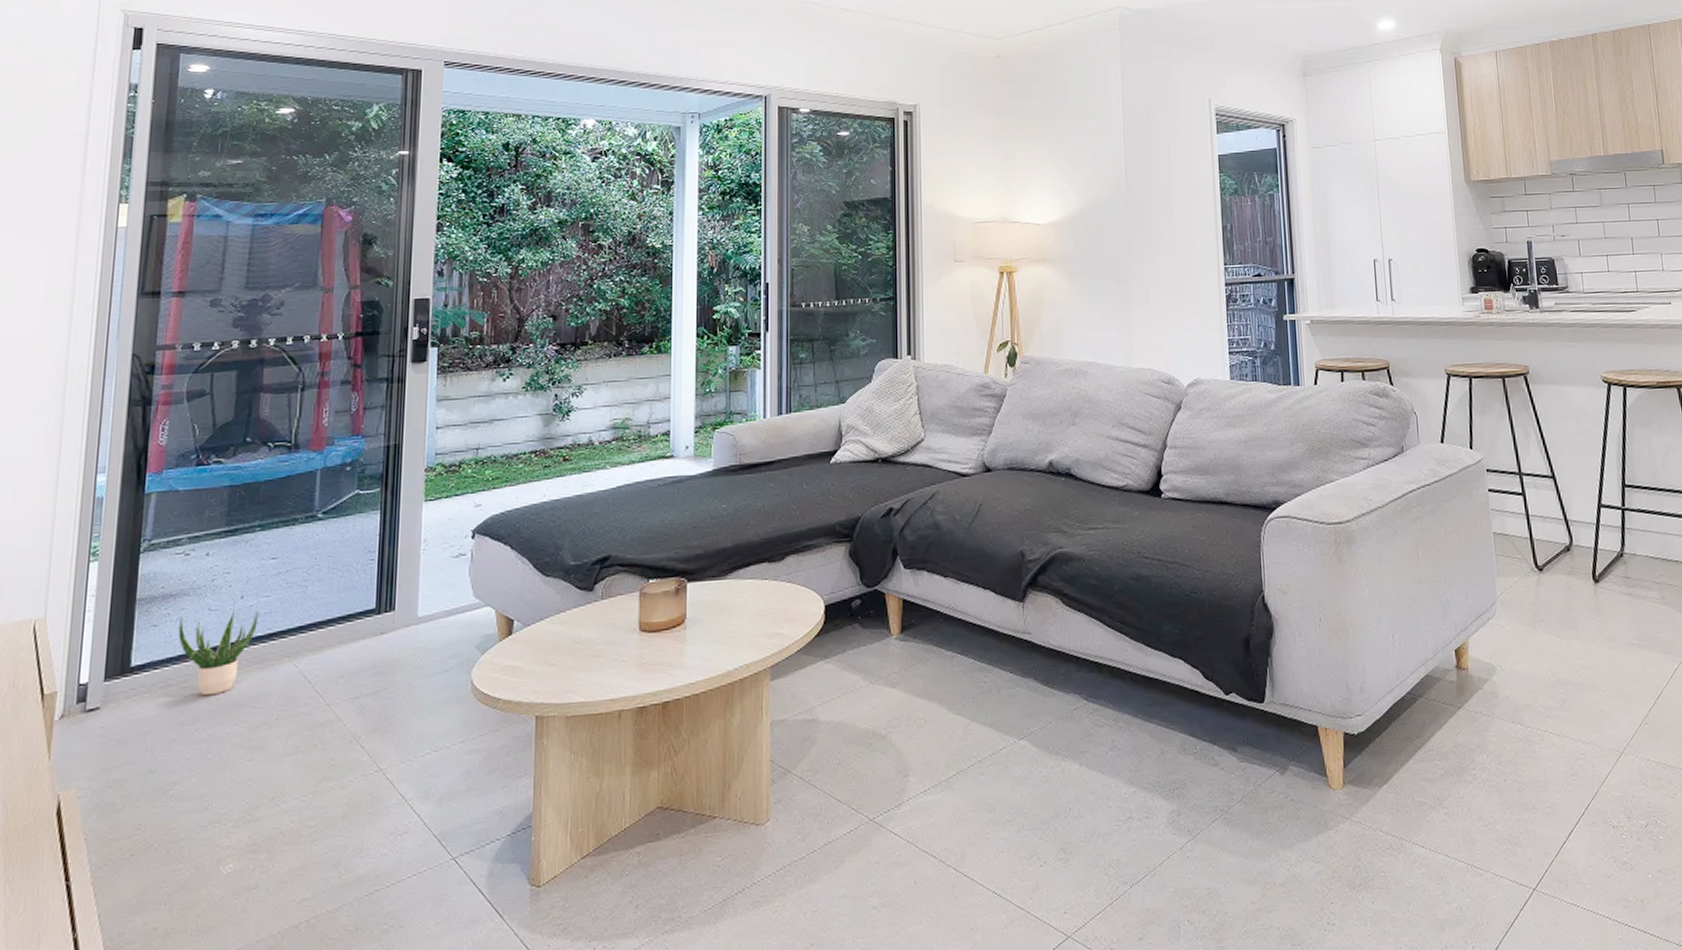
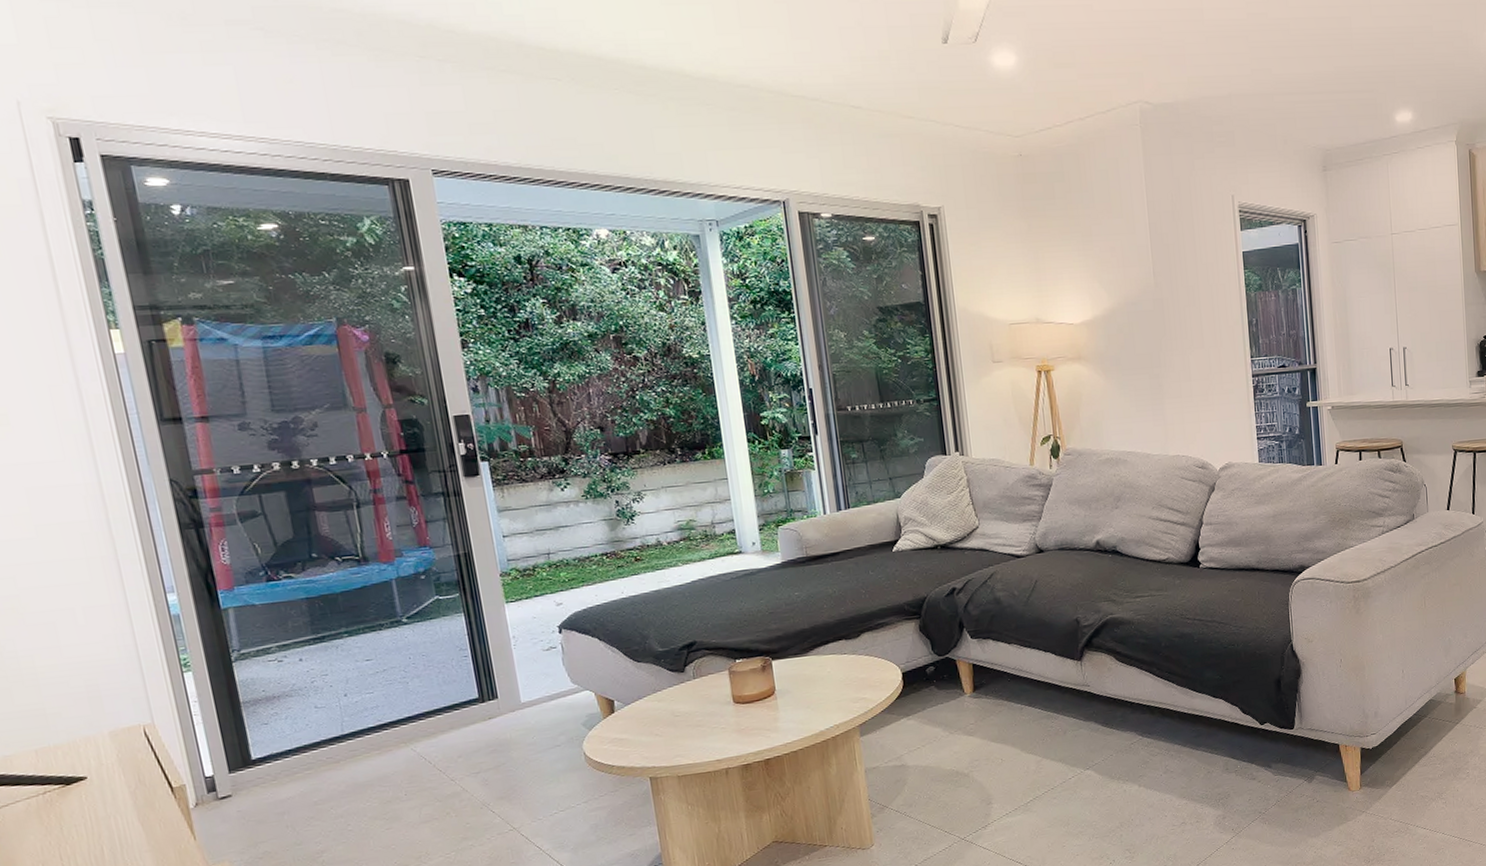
potted plant: present [178,611,258,696] -> none [288,706,367,780]

